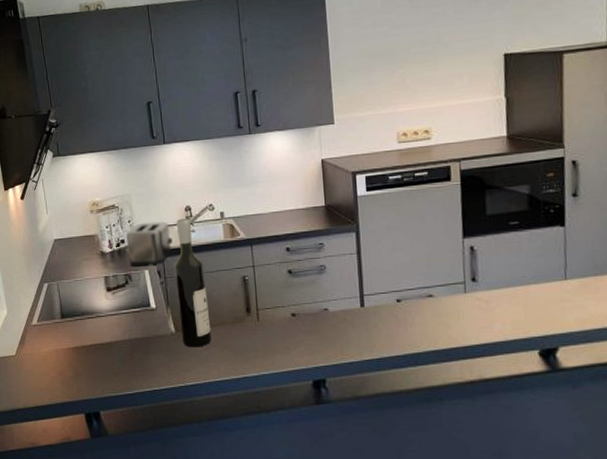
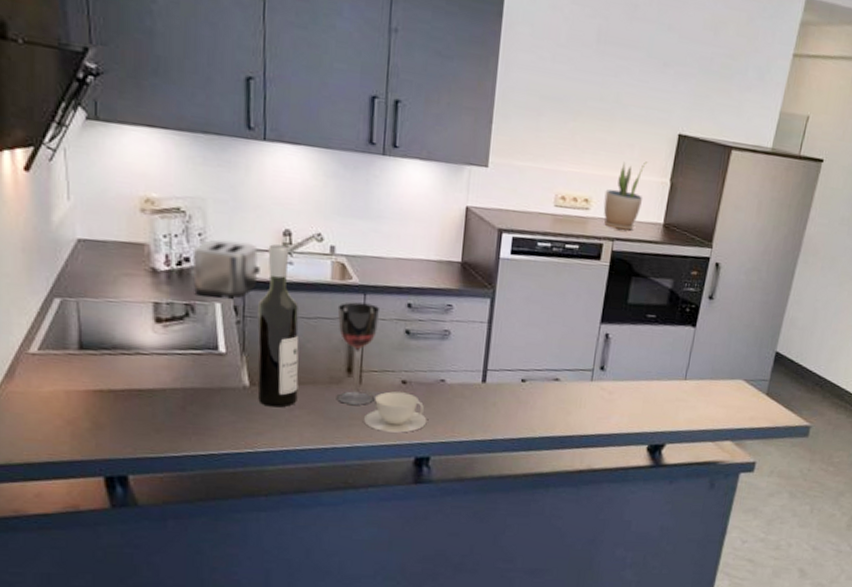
wineglass: none [232,253,272,339] -> present [337,302,380,405]
teacup: none [265,324,318,360] -> present [364,391,427,433]
potted plant: none [443,85,481,151] -> present [603,161,648,231]

